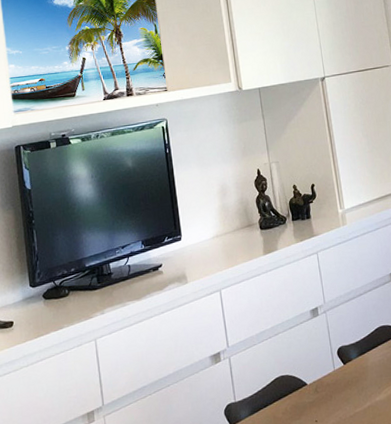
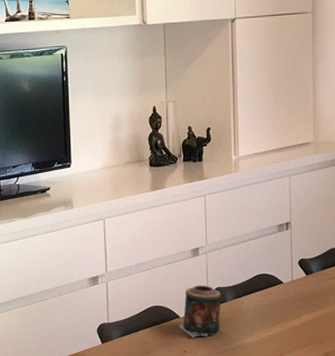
candle: none [307,346,349,405] -> present [179,285,221,338]

